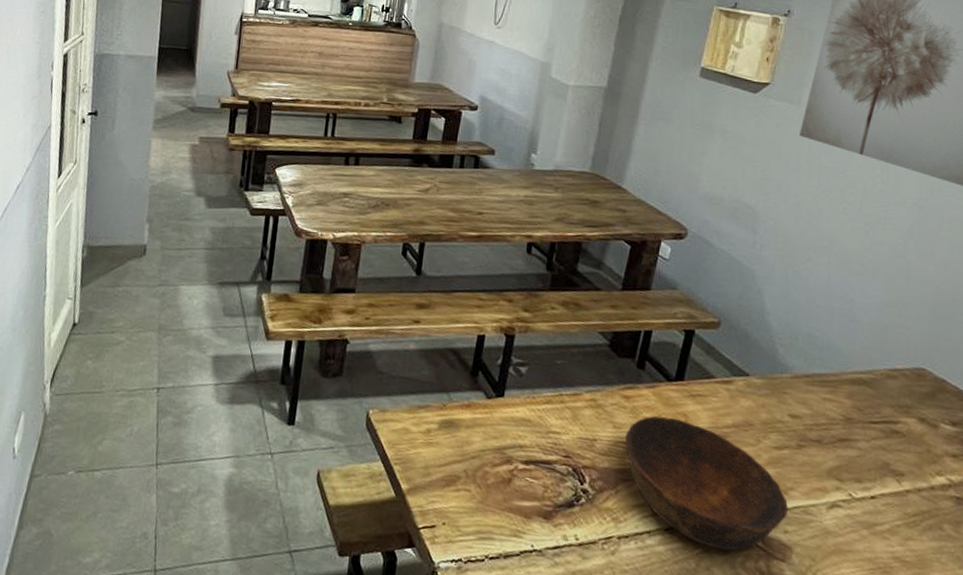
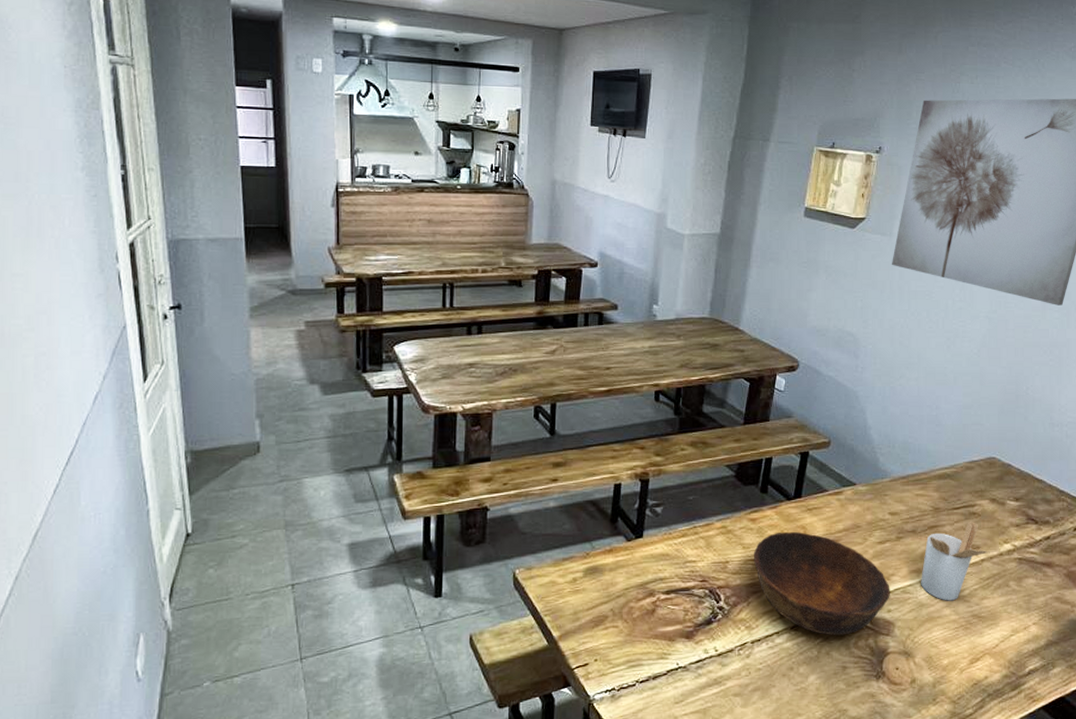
utensil holder: none [827,440,927,535] -> present [921,521,997,601]

